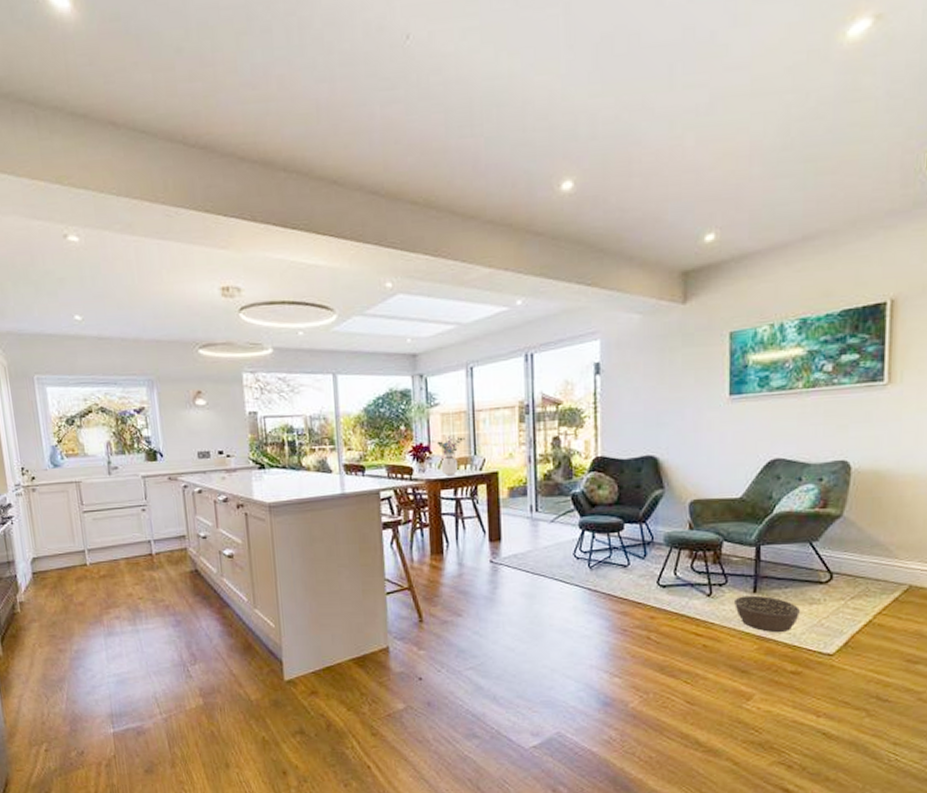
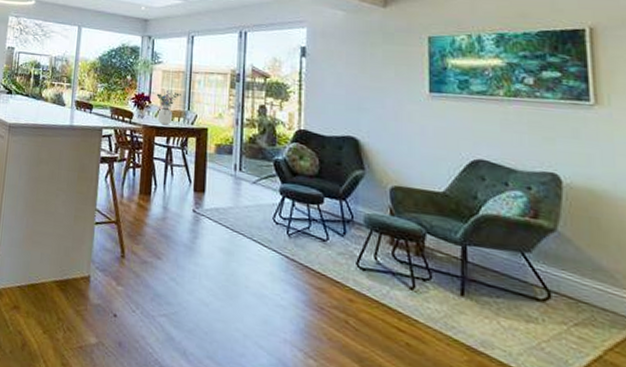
basket: present [735,595,800,632] -> none [440,296,515,348]

